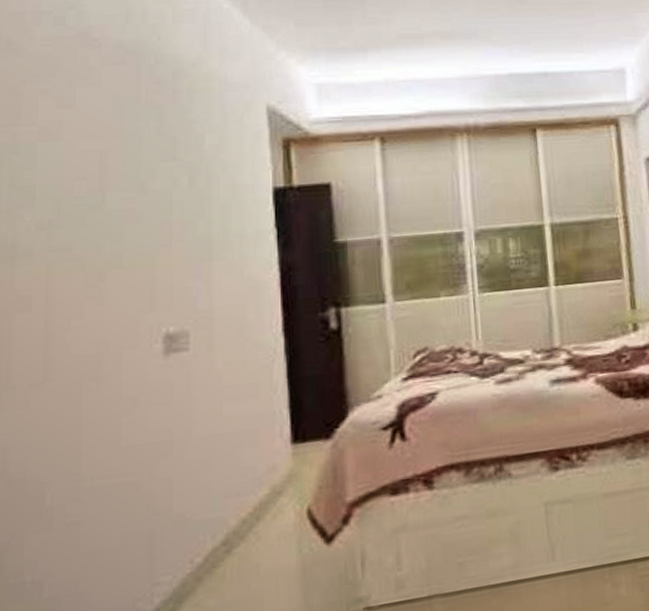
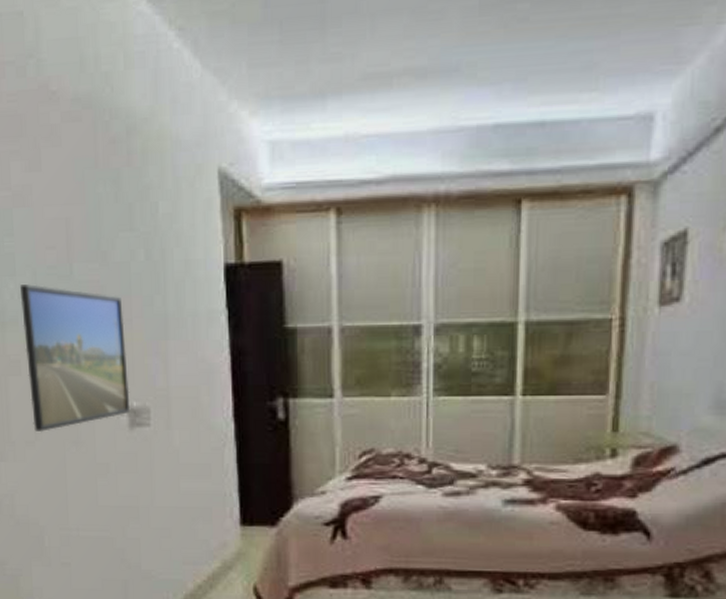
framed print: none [38,215,166,372] -> present [19,284,131,433]

